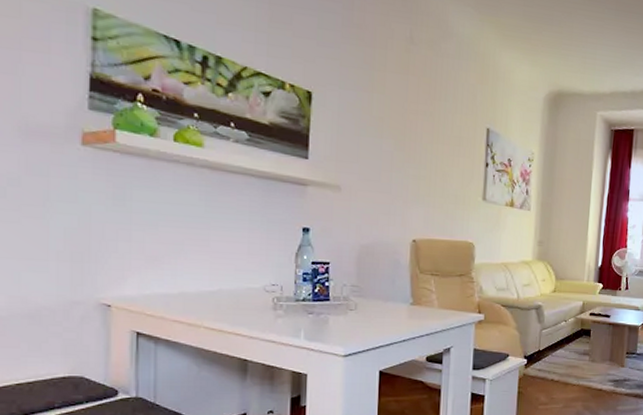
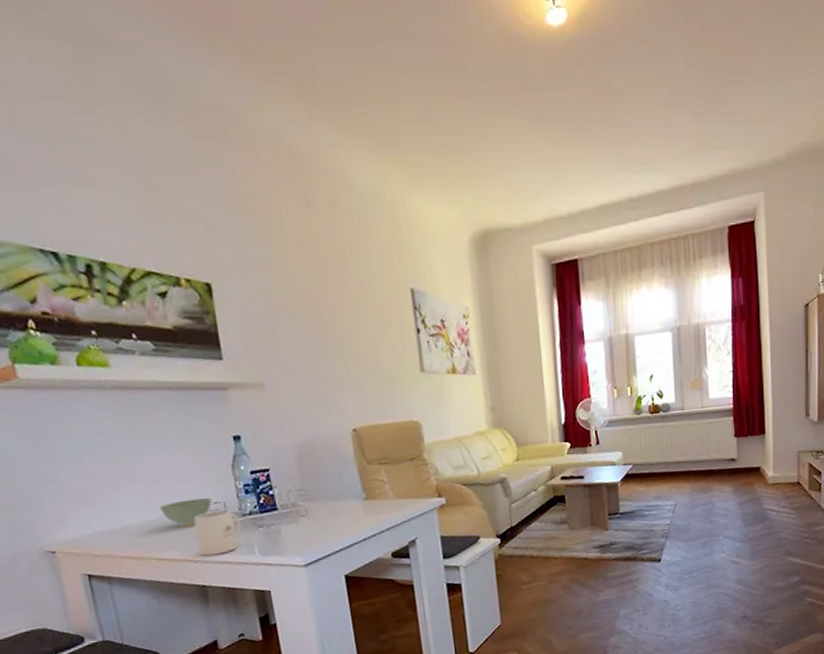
bowl: none [220,277,271,302] -> present [159,497,212,527]
mug: none [248,292,292,333] -> present [194,510,242,557]

